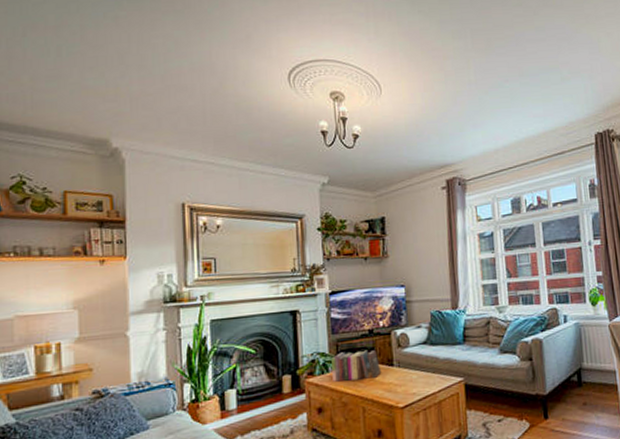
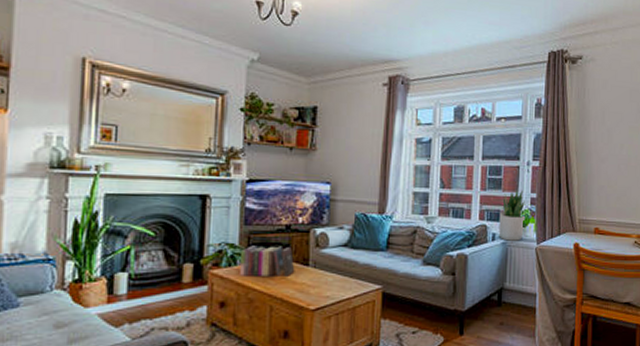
planter: none [568,270,595,321] -> present [498,190,526,241]

